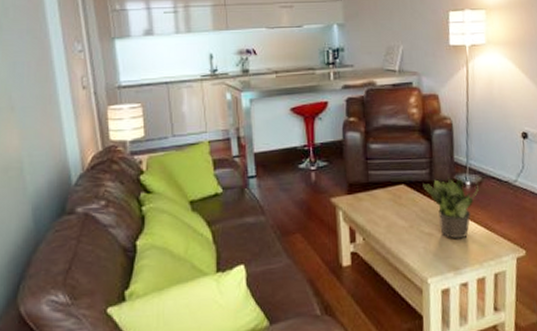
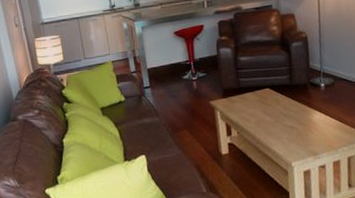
potted plant: present [423,177,479,239] -> none [284,81,332,131]

